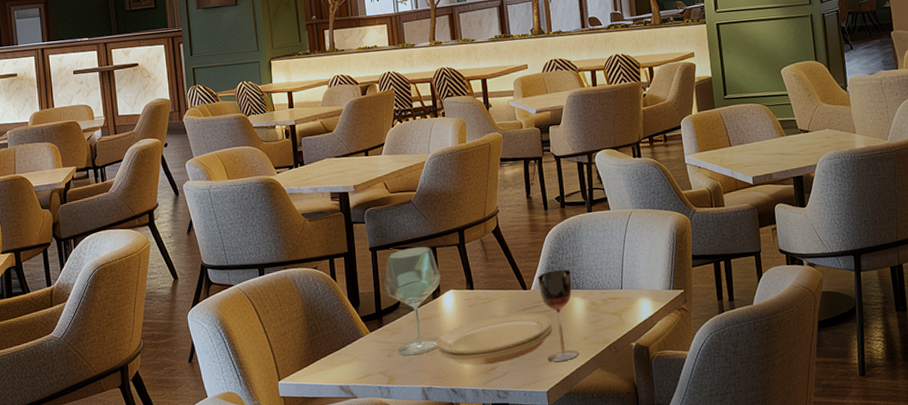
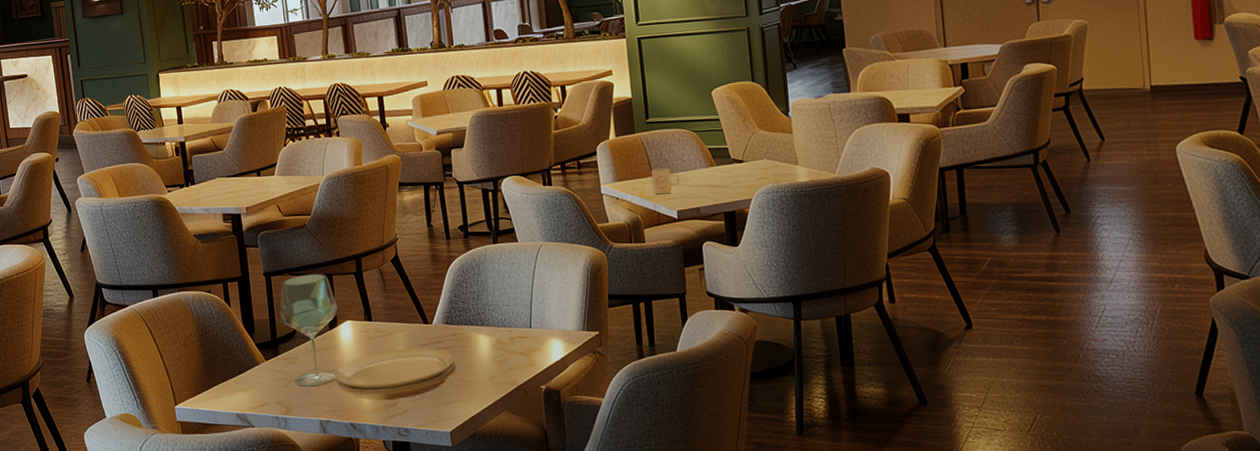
wineglass: present [537,269,579,362] -> none [439,304,484,401]
mug: none [729,138,754,163] -> present [650,167,680,195]

